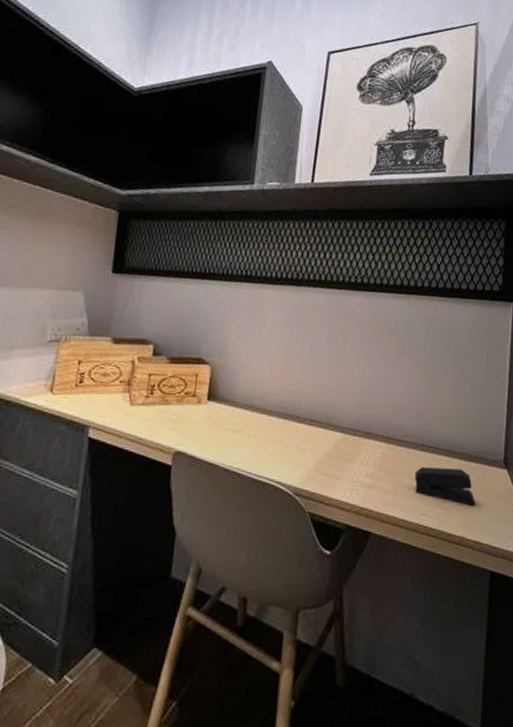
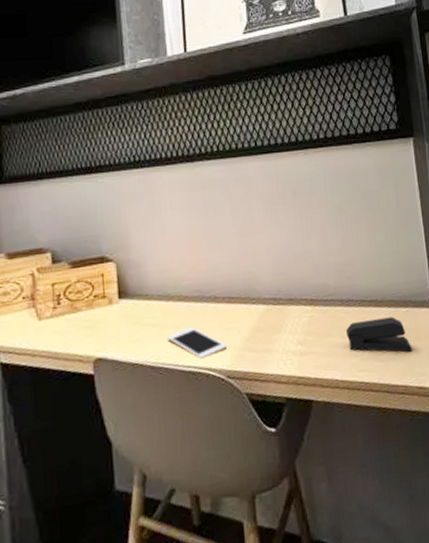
cell phone: none [245,439,299,472] -> present [167,326,227,359]

